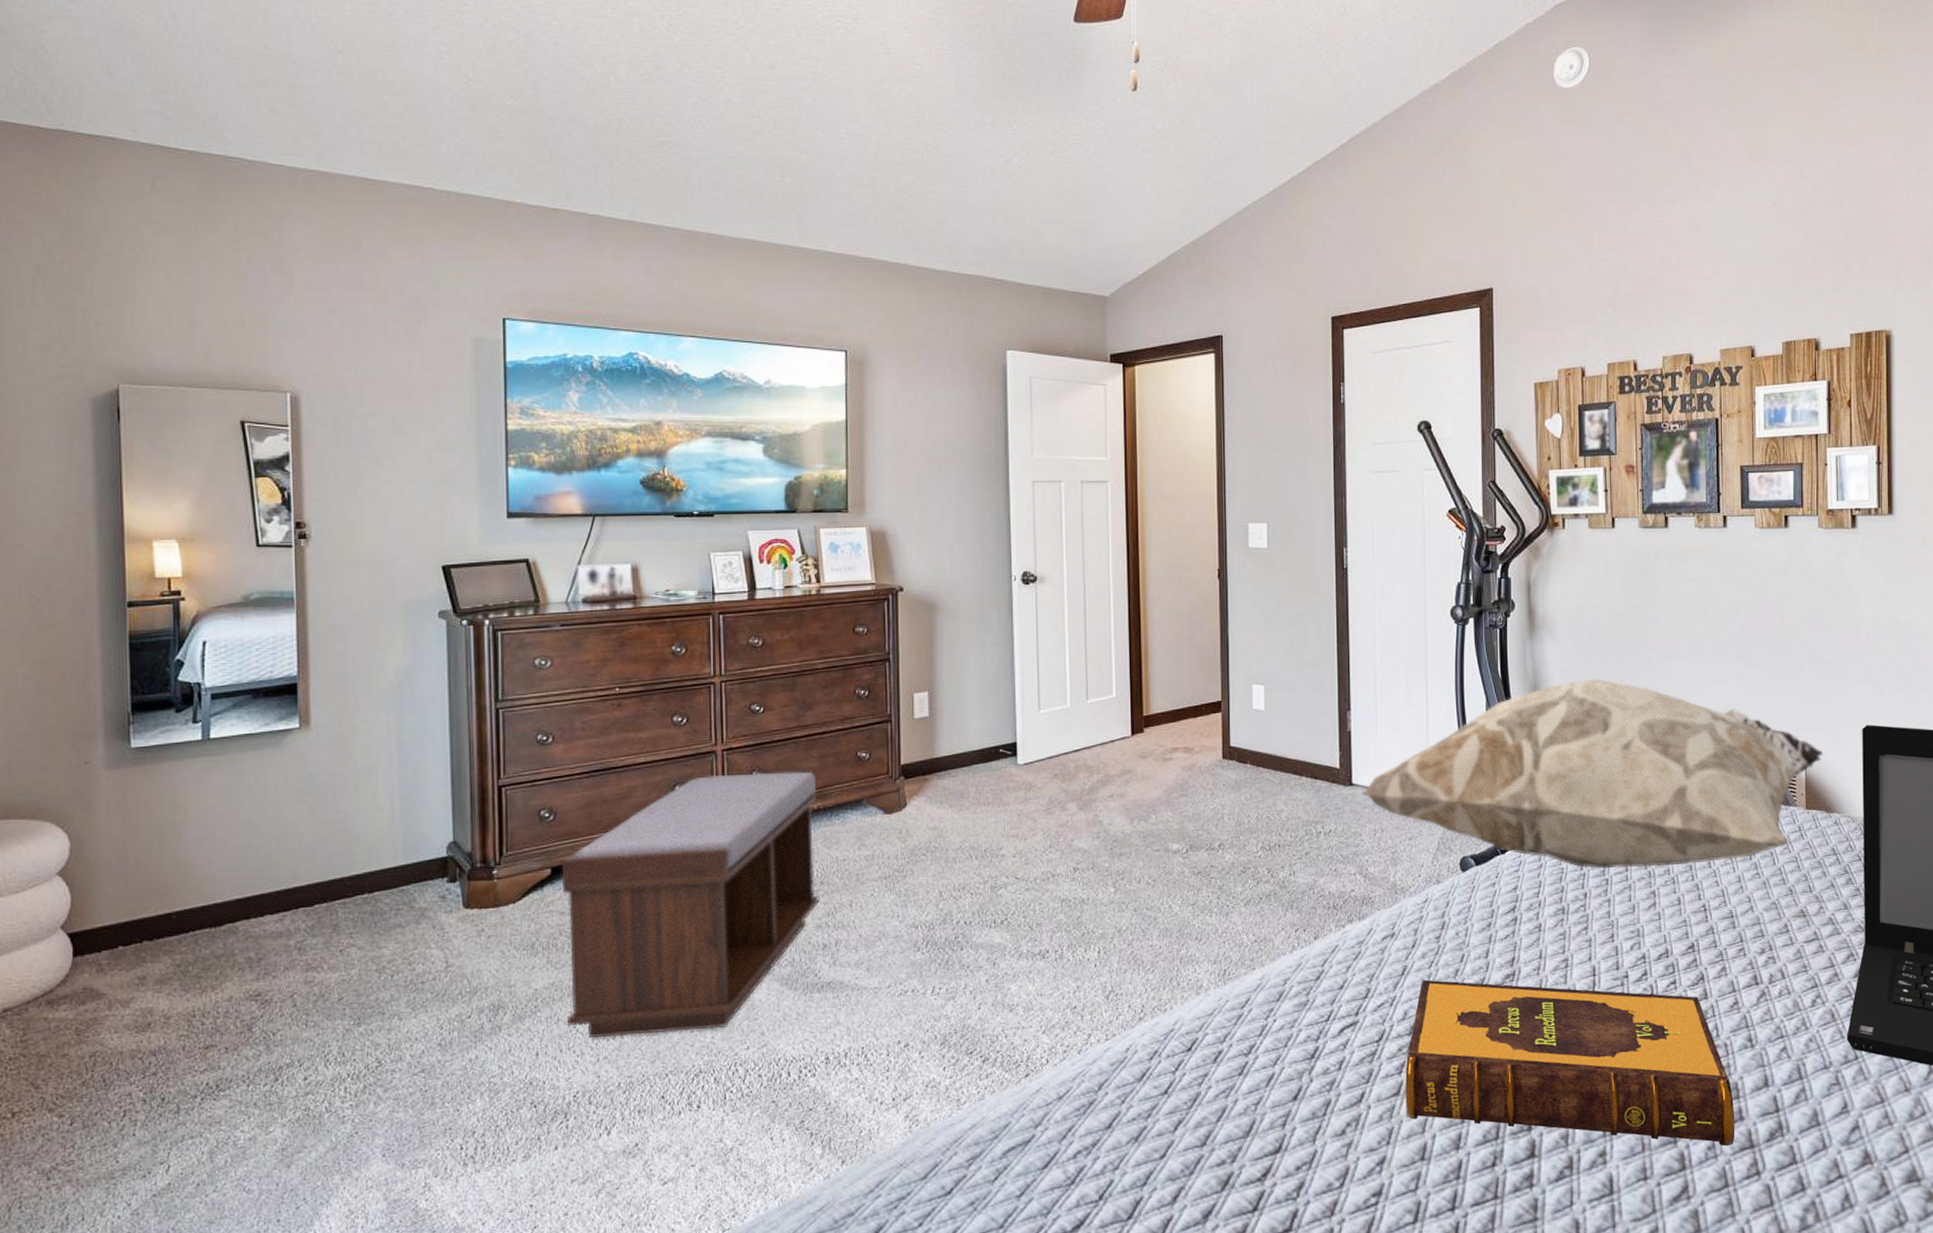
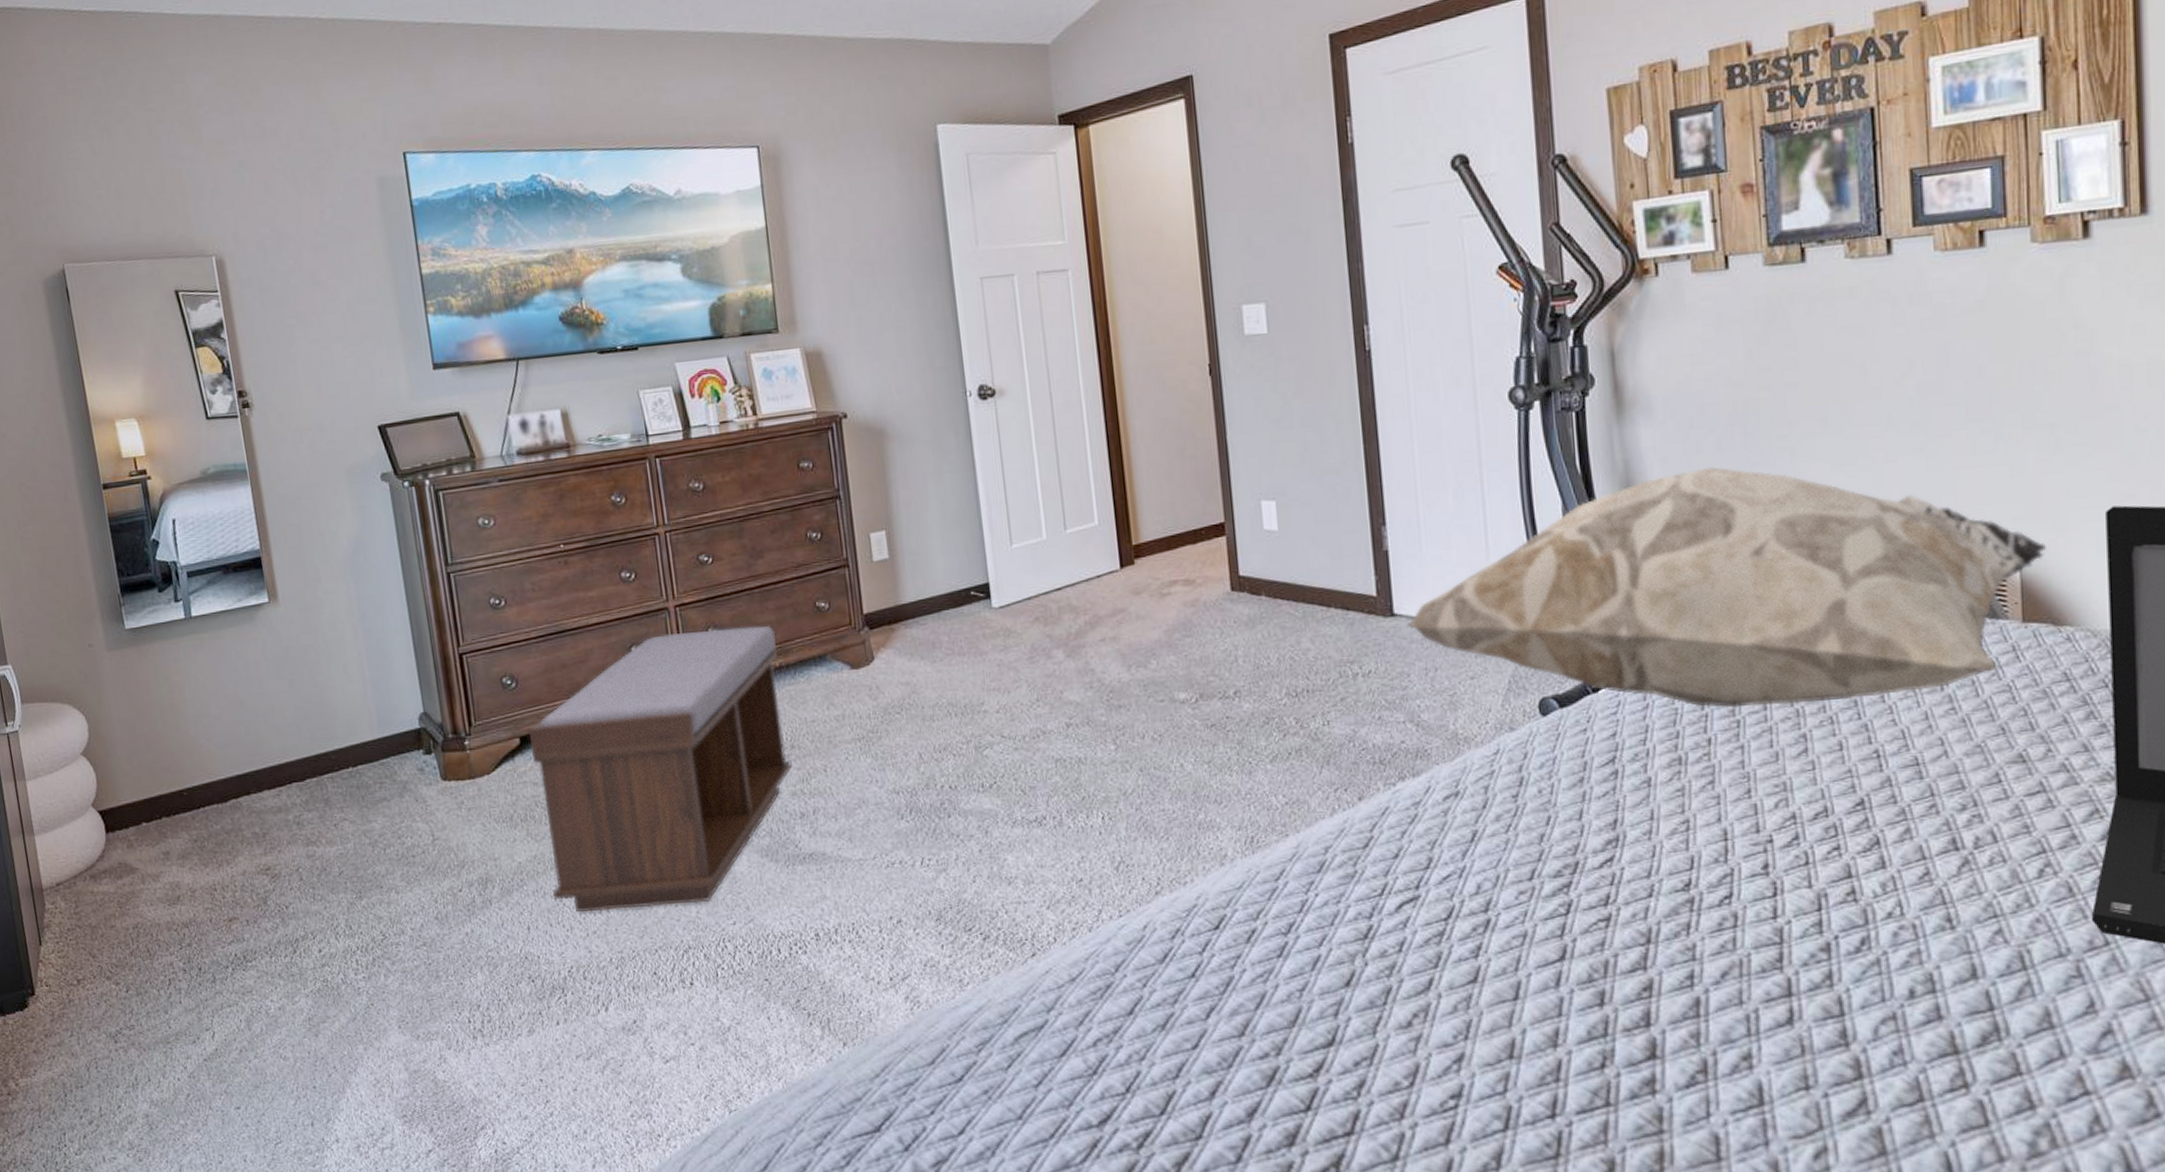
hardback book: present [1405,979,1735,1147] -> none [1483,846,1932,1052]

